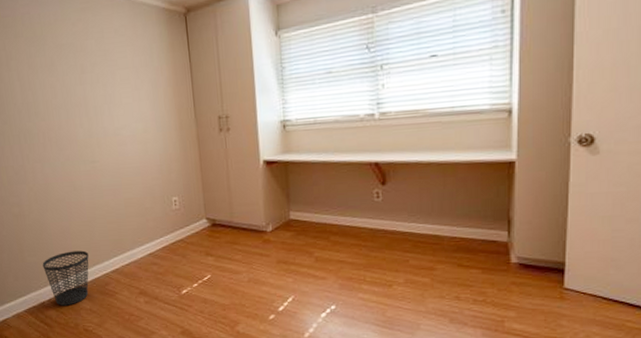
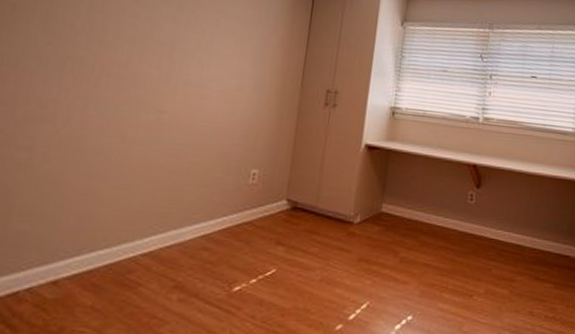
wastebasket: present [42,250,89,306] -> none [35,221,115,299]

